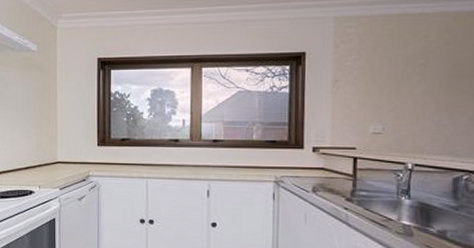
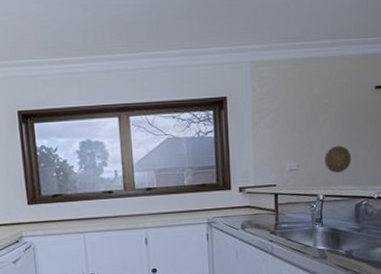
decorative plate: none [416,110,451,140] -> present [324,145,352,173]

